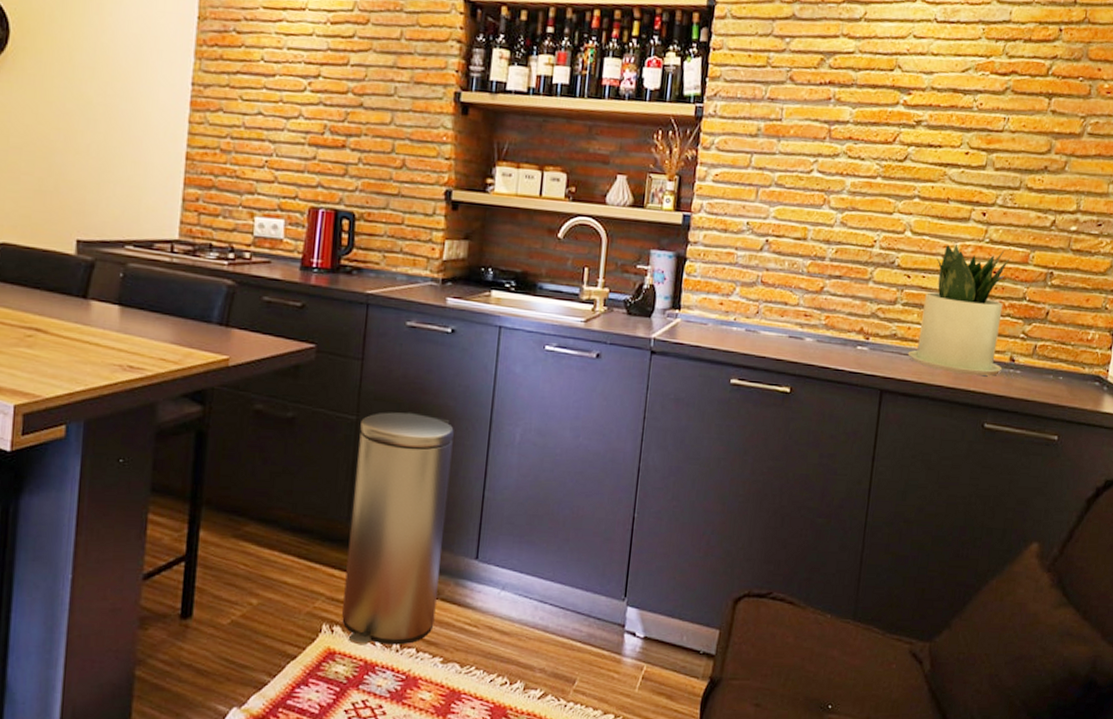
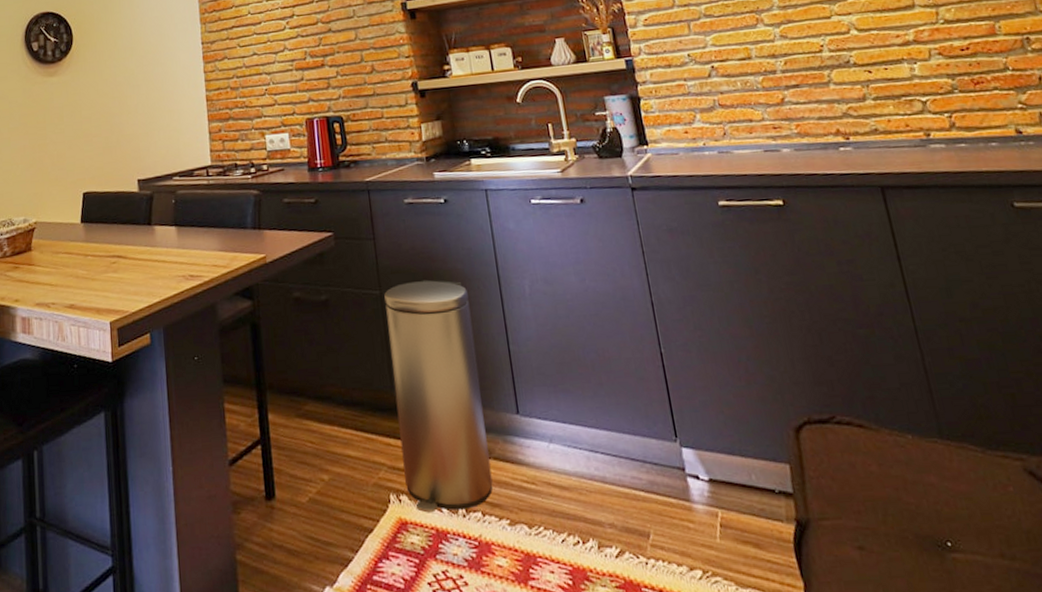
planter: present [907,244,1011,376] -> none [890,26,1011,157]

